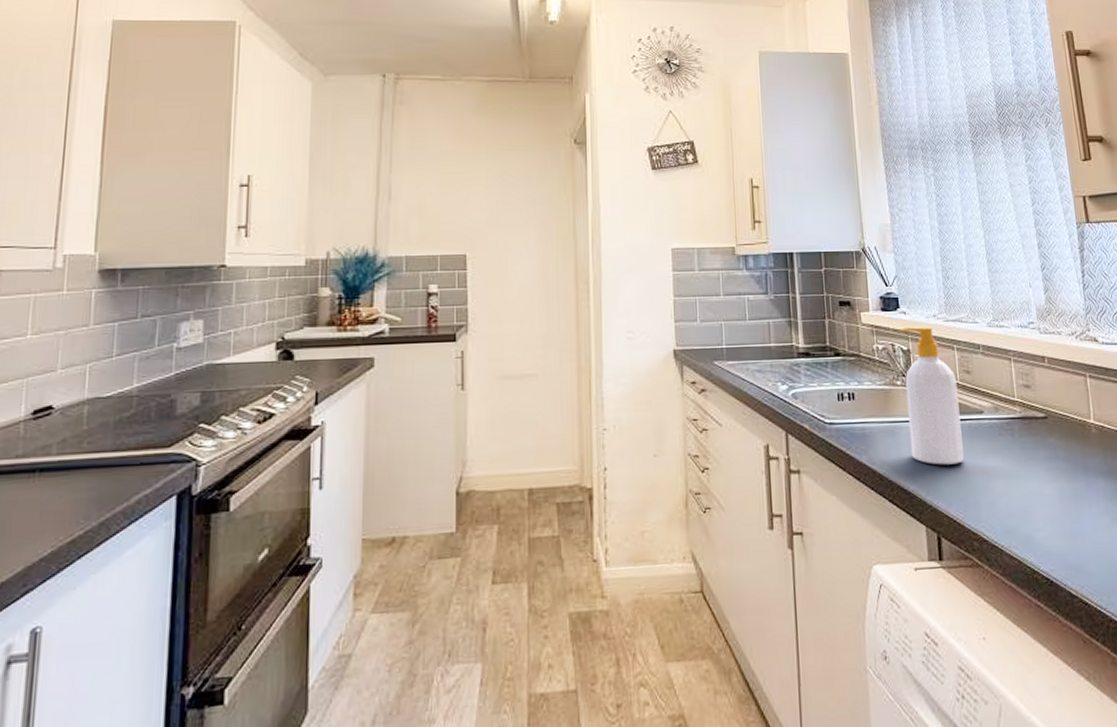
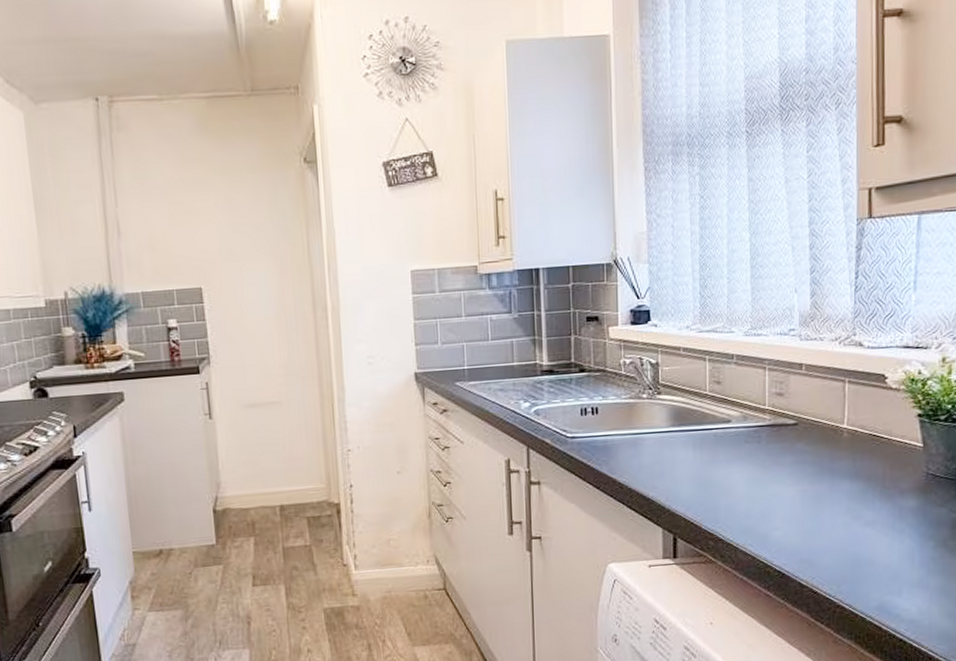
soap bottle: present [899,327,964,465] -> none [649,338,706,473]

